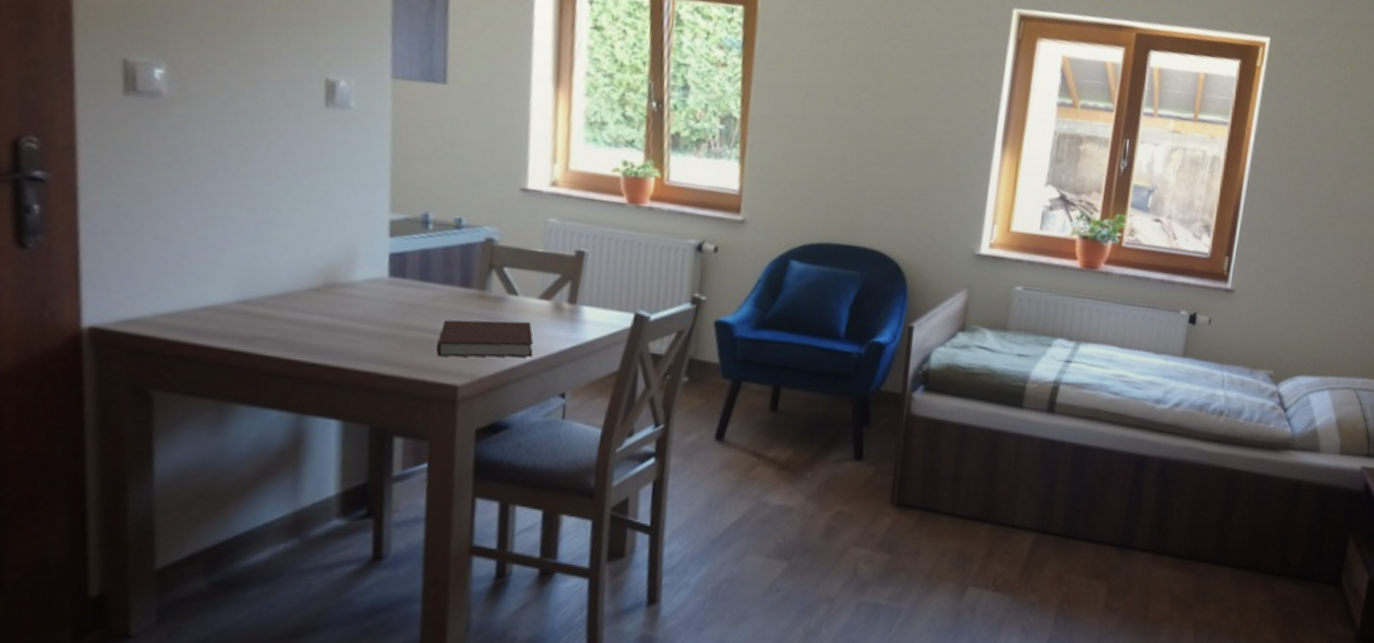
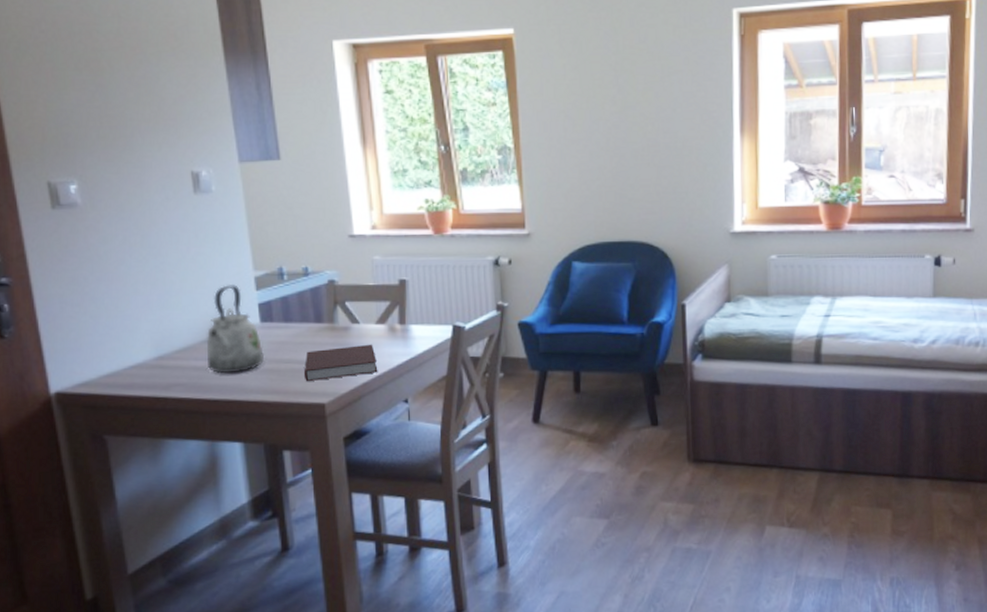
kettle: none [309,224,389,334] -> present [207,285,265,374]

